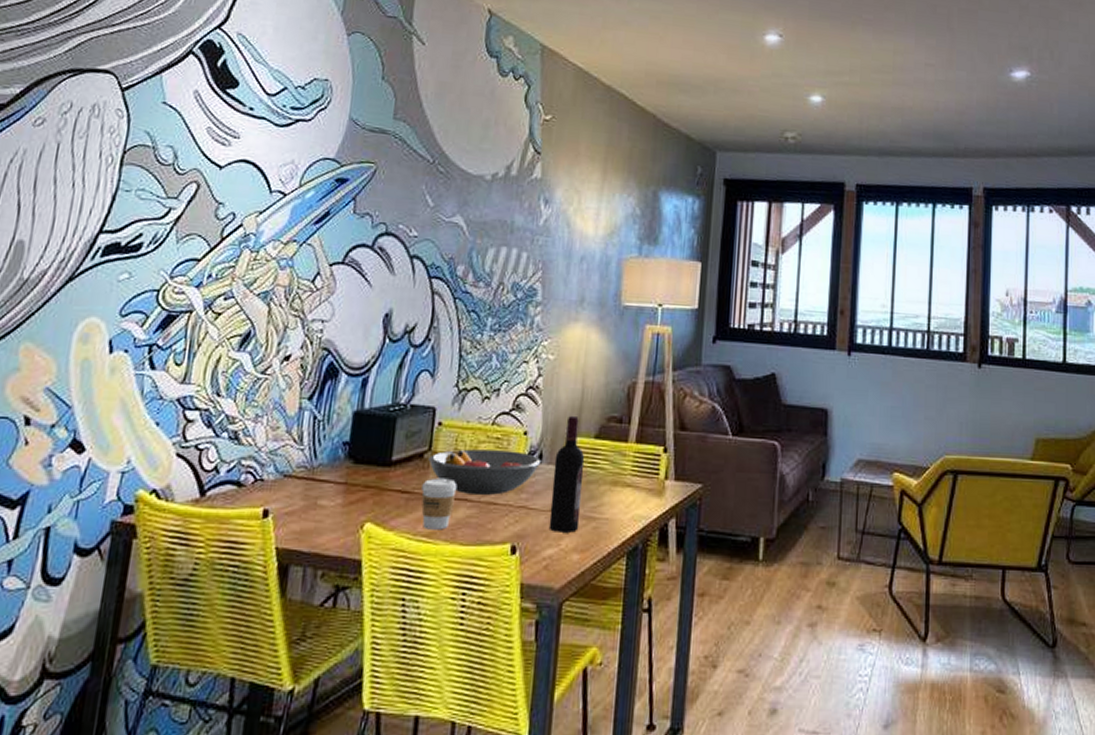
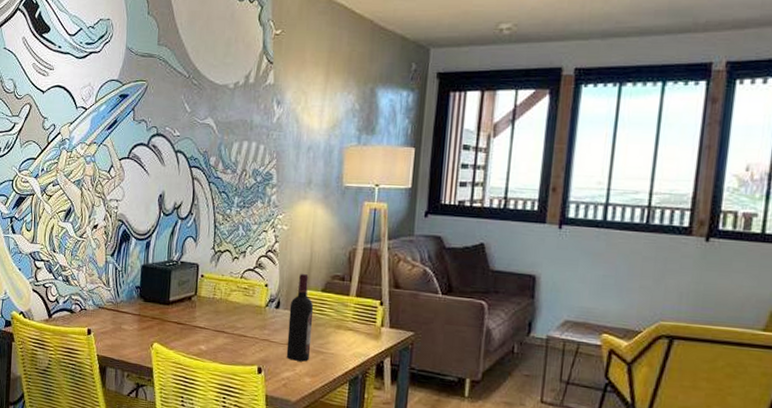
coffee cup: present [421,478,458,530] -> none [191,315,217,352]
fruit bowl: present [428,449,542,495] -> none [195,295,280,330]

